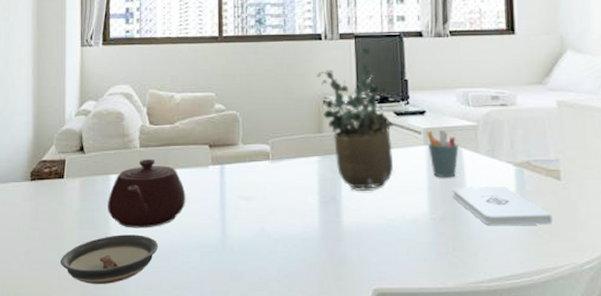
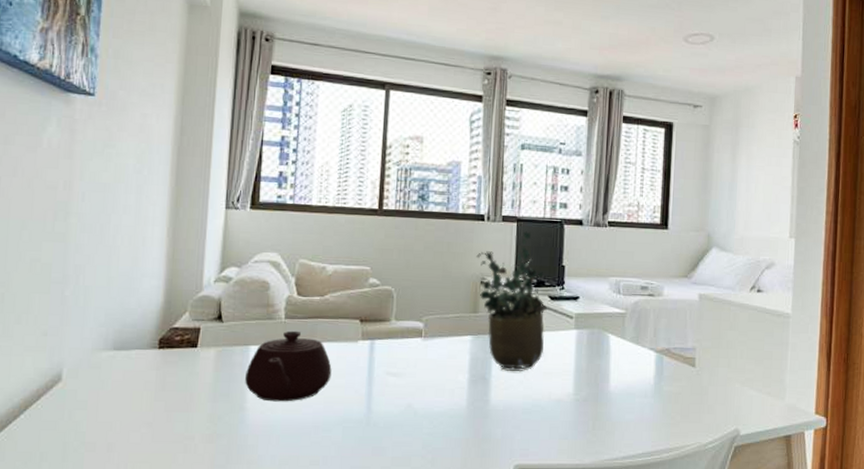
saucer: present [60,234,159,284] -> none [187,408,299,458]
pen holder: present [427,129,459,178] -> none [577,315,607,361]
notepad: present [453,187,553,226] -> none [597,370,685,408]

